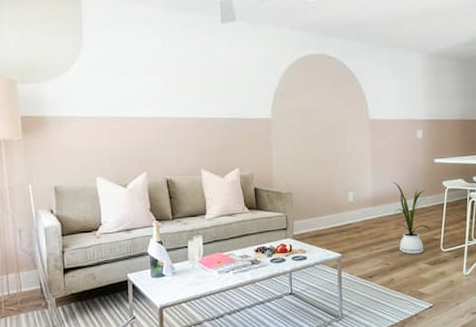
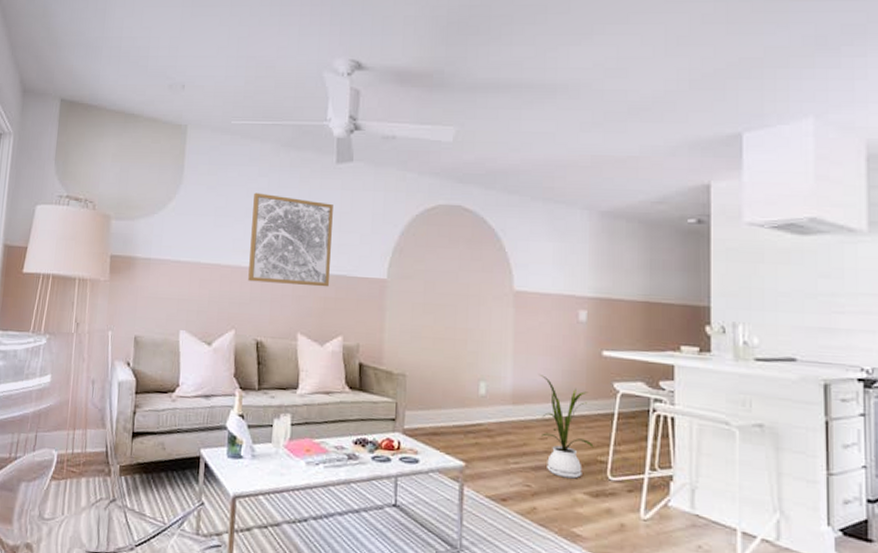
wall art: none [151,52,224,130] -> present [248,192,333,287]

